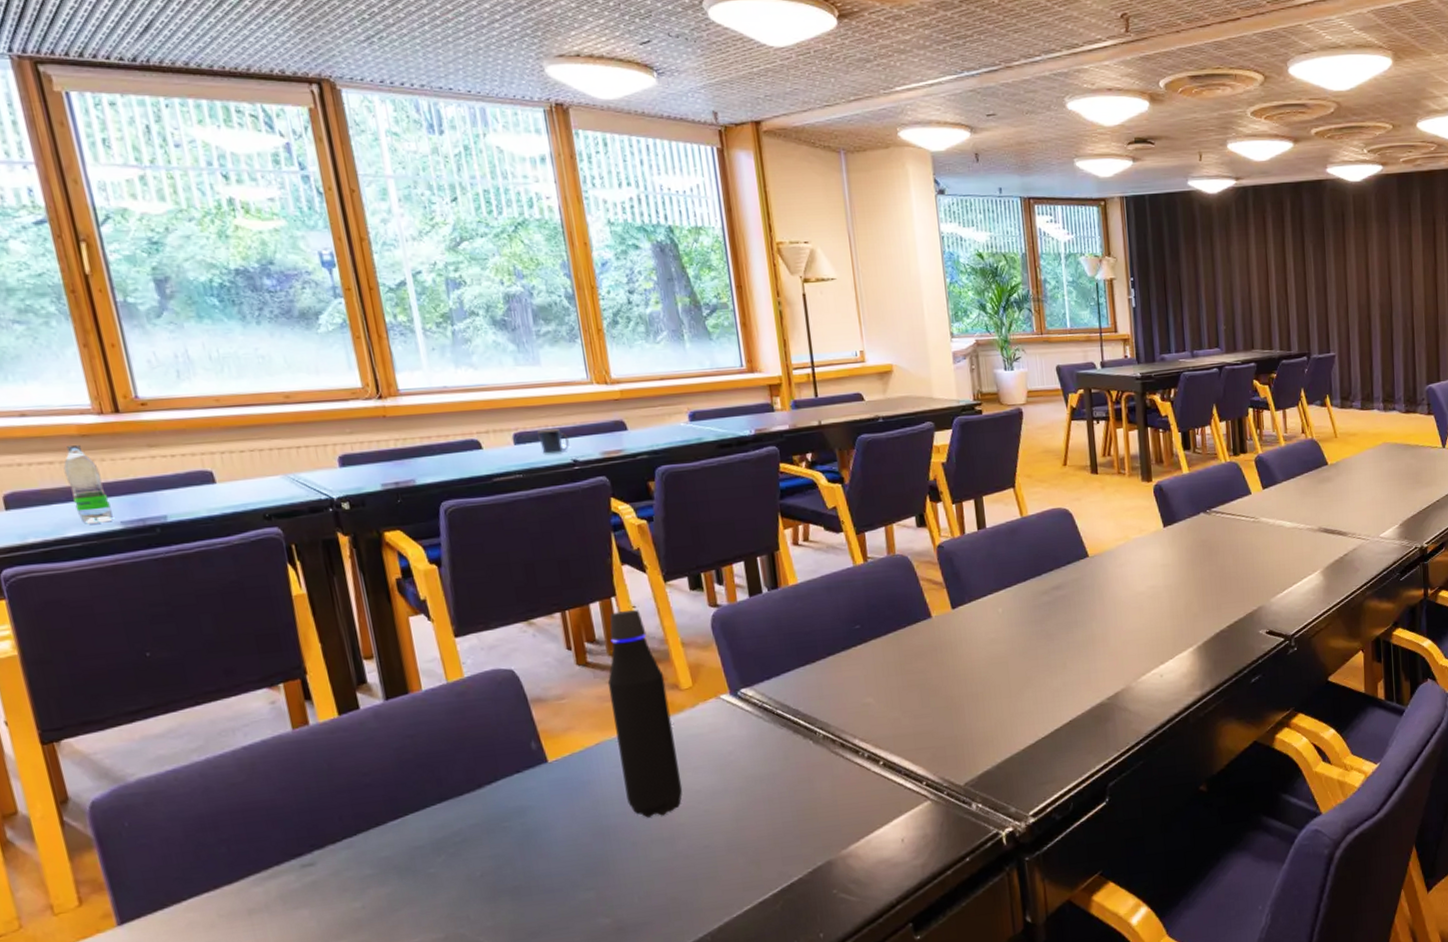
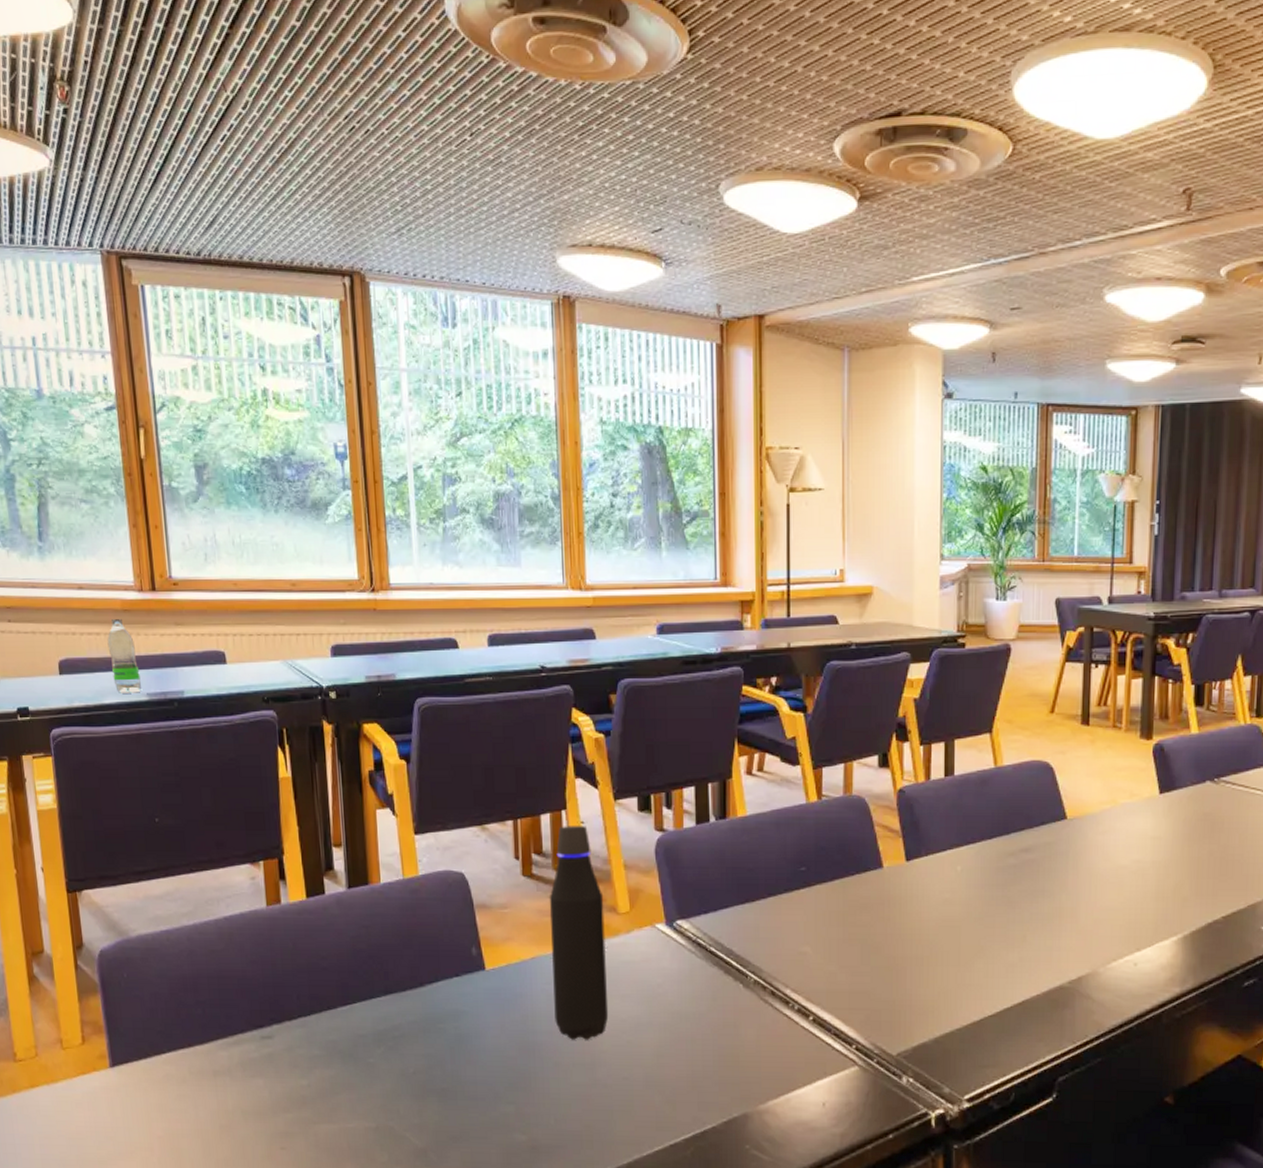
mug: present [537,429,569,456] -> none [511,633,539,661]

